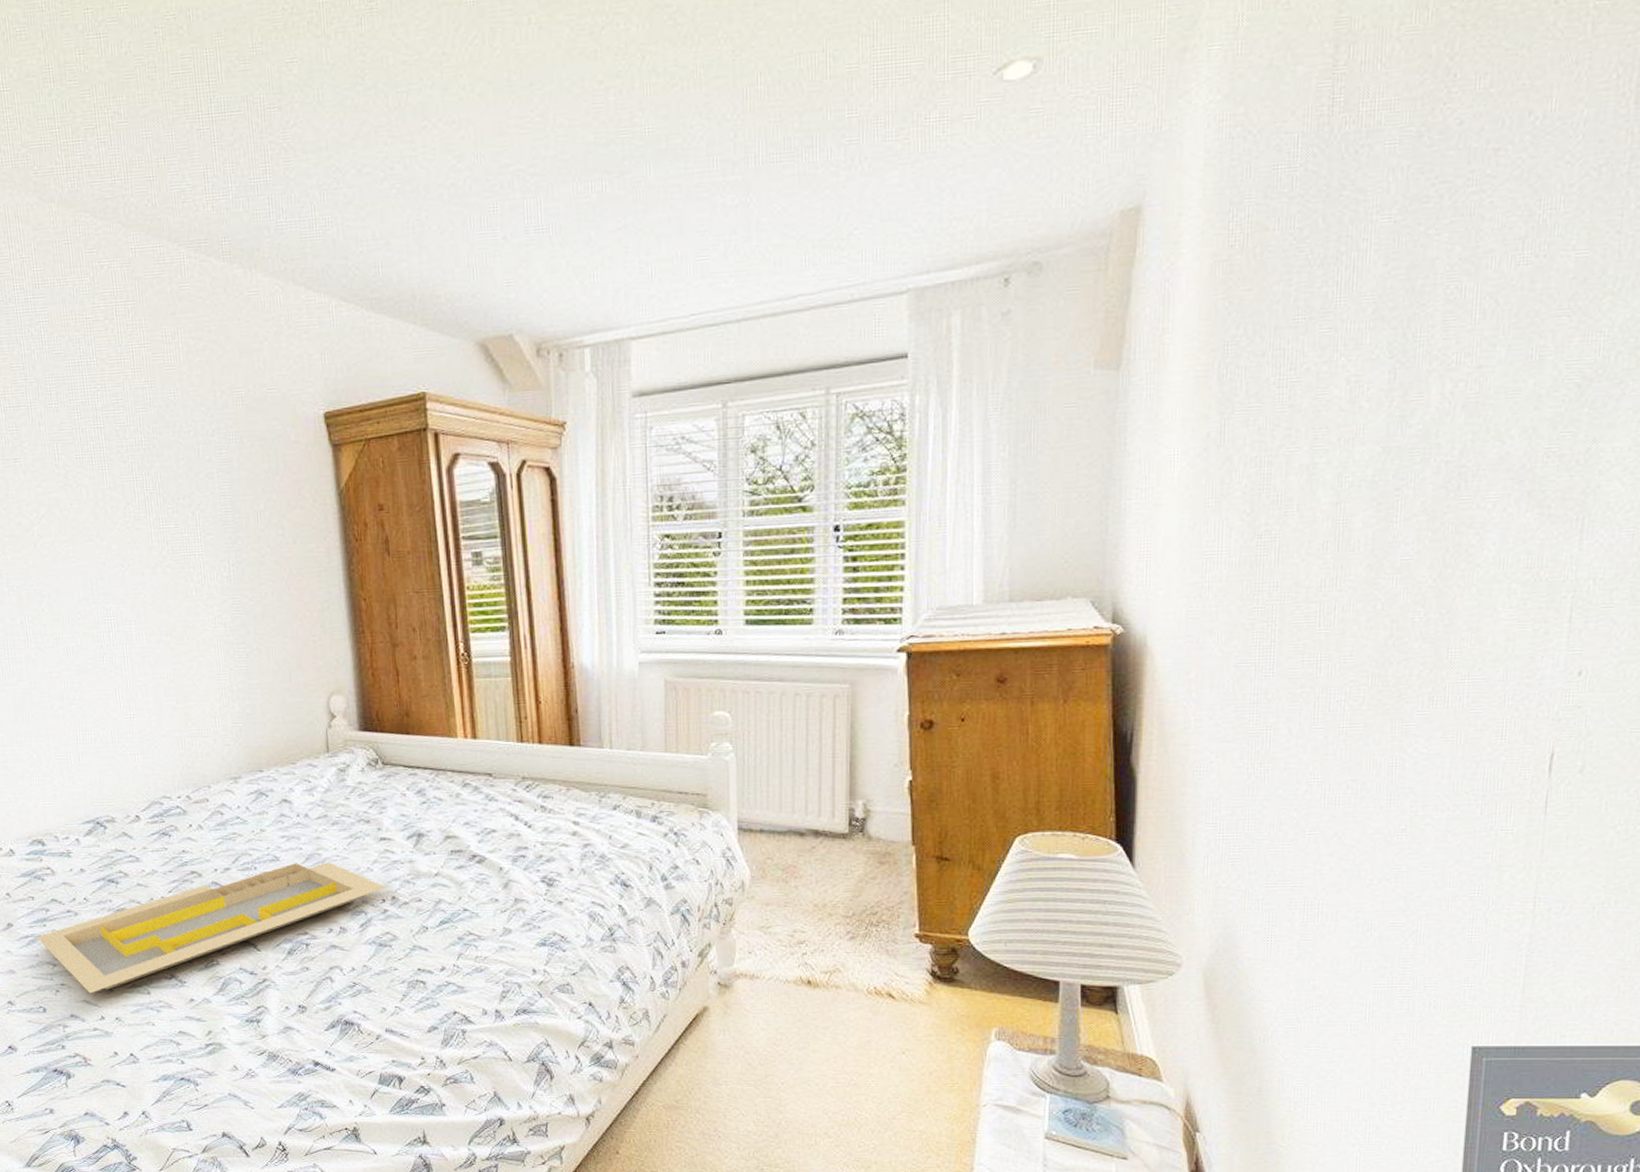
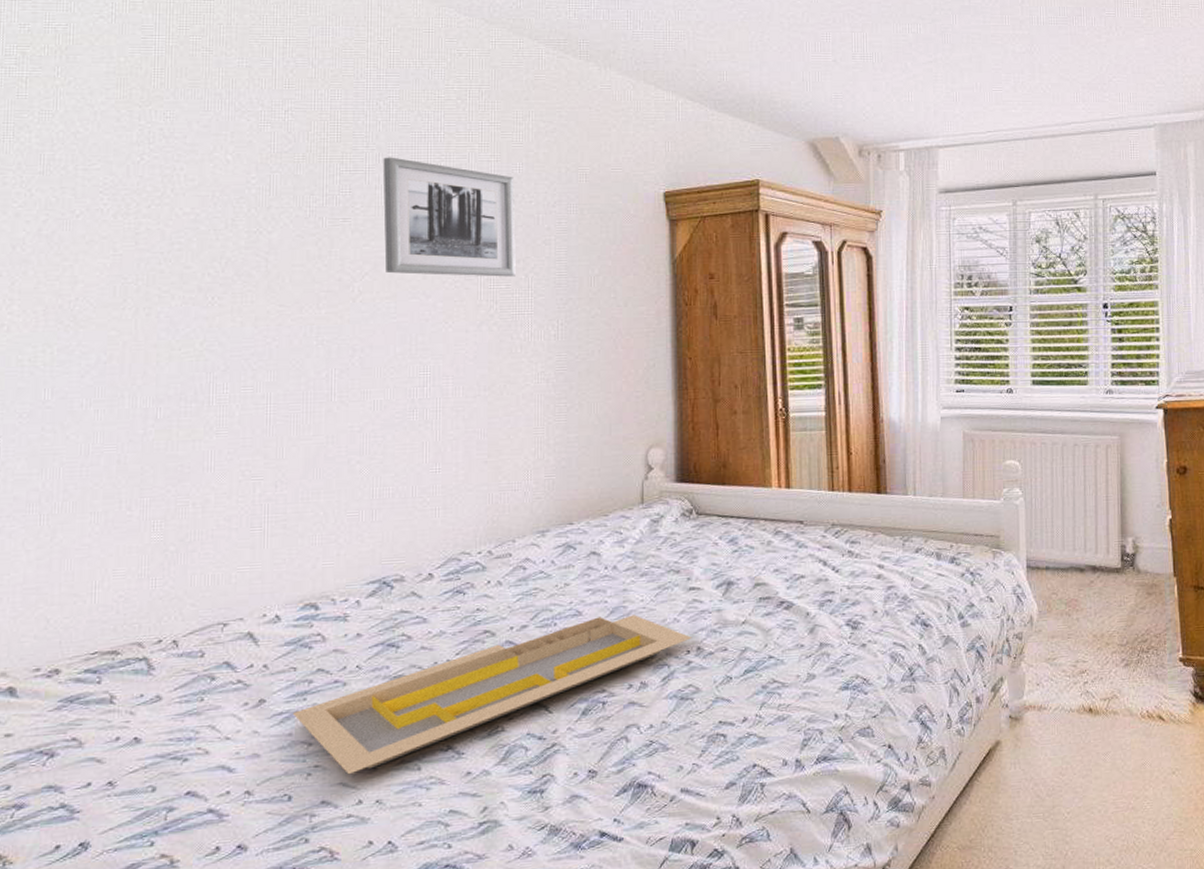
wall art: none [42,389,183,516] -> present [382,157,516,277]

